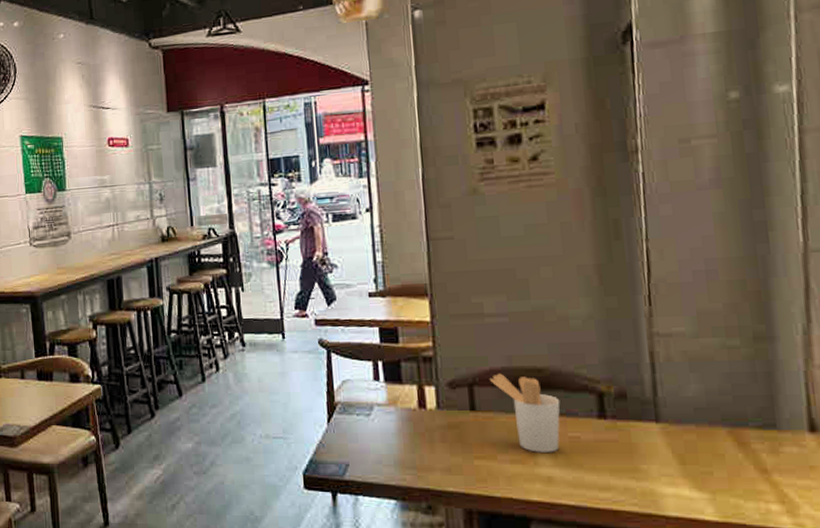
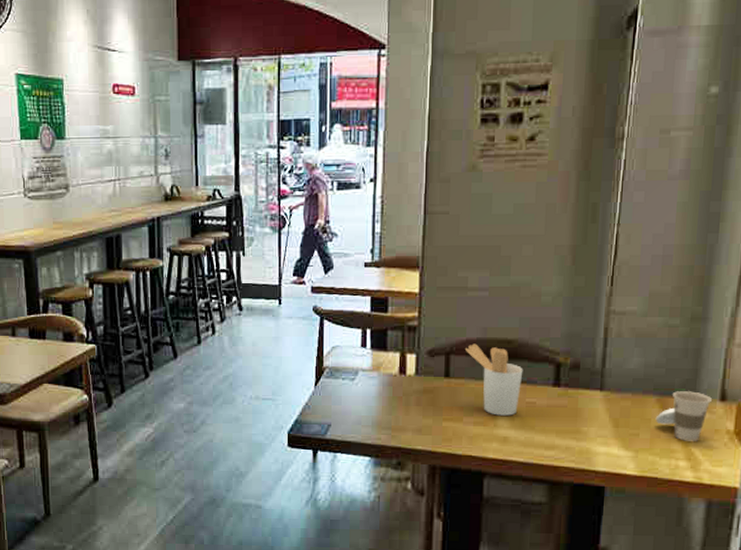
cup: none [730,421,798,480] -> present [655,391,712,441]

